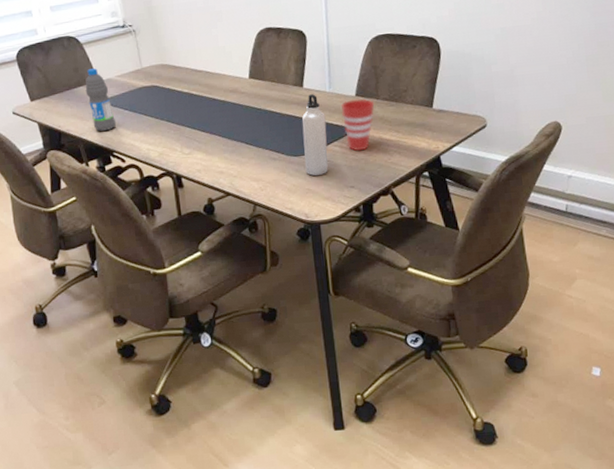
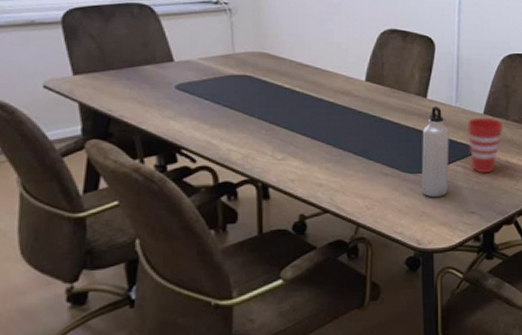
water bottle: present [85,68,116,132] -> none [154,46,190,123]

